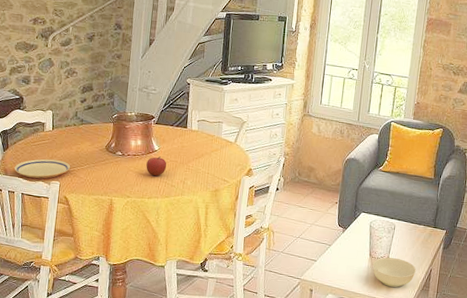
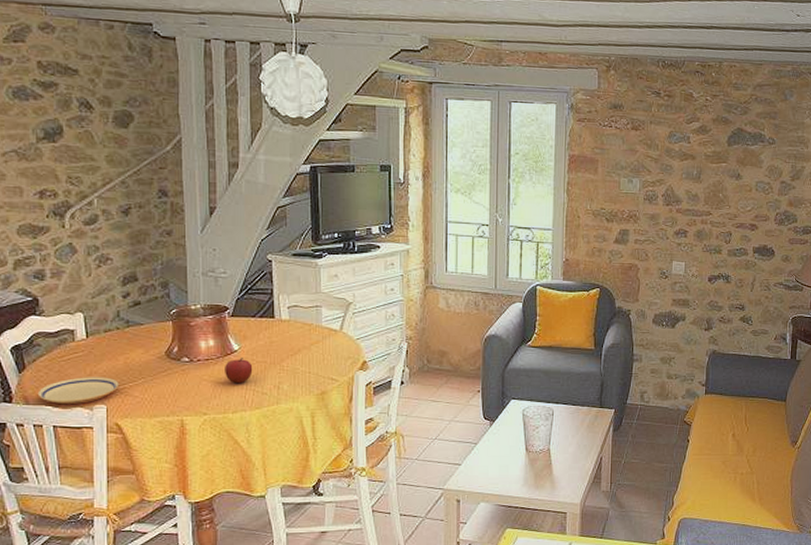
bowl: present [372,257,417,288] -> none [530,450,584,485]

